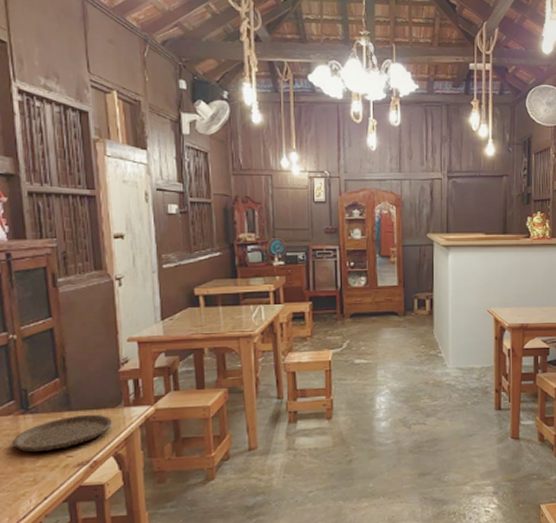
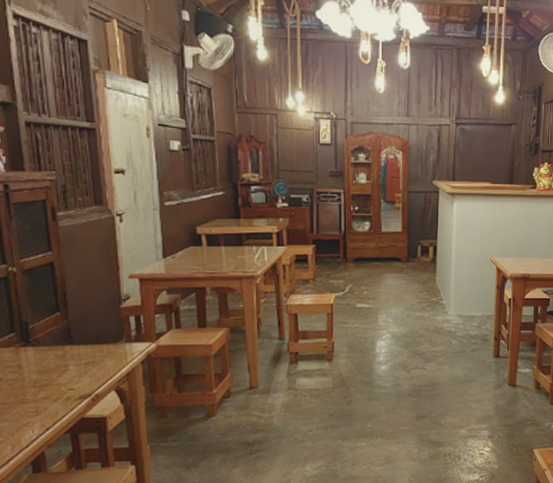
plate: present [11,414,113,453] -> none [12,348,115,384]

